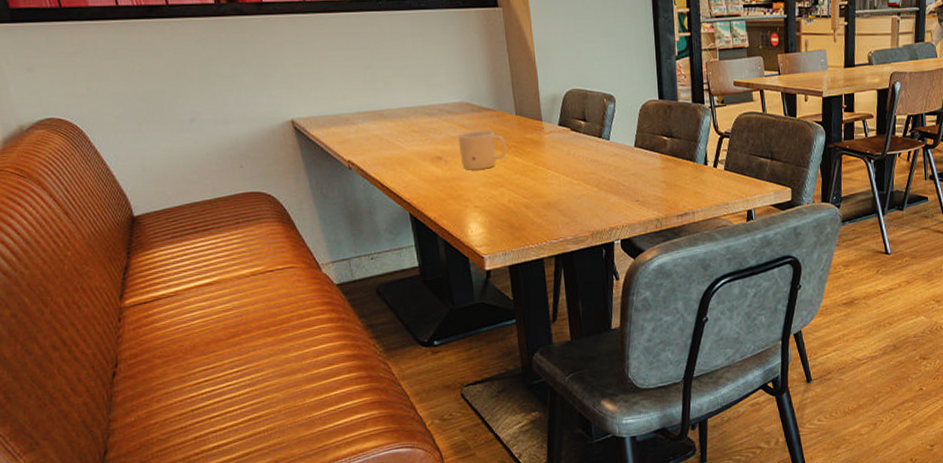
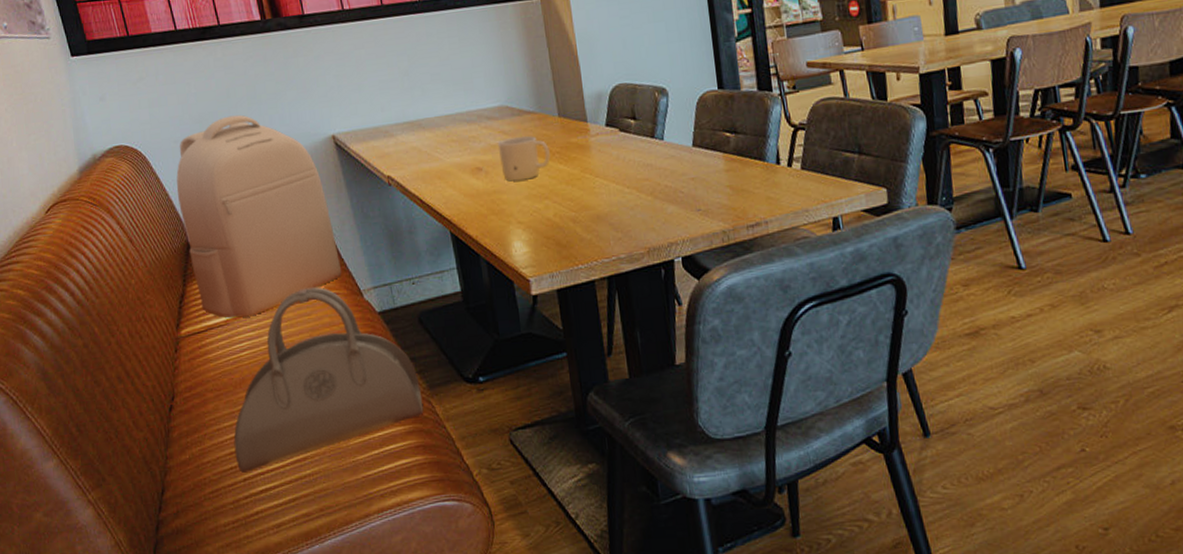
backpack: none [119,95,300,289] -> present [176,114,342,318]
handbag: none [183,261,380,432] -> present [233,287,424,473]

